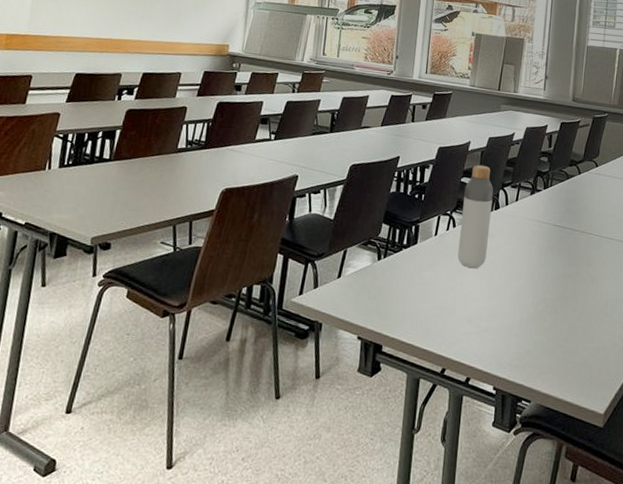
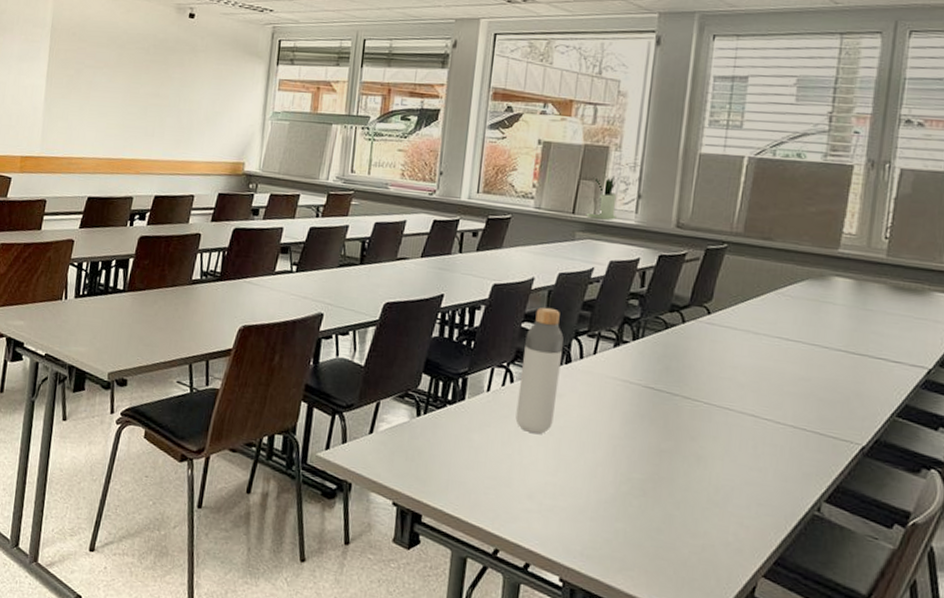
planter: none [508,61,531,96] -> present [586,175,618,221]

